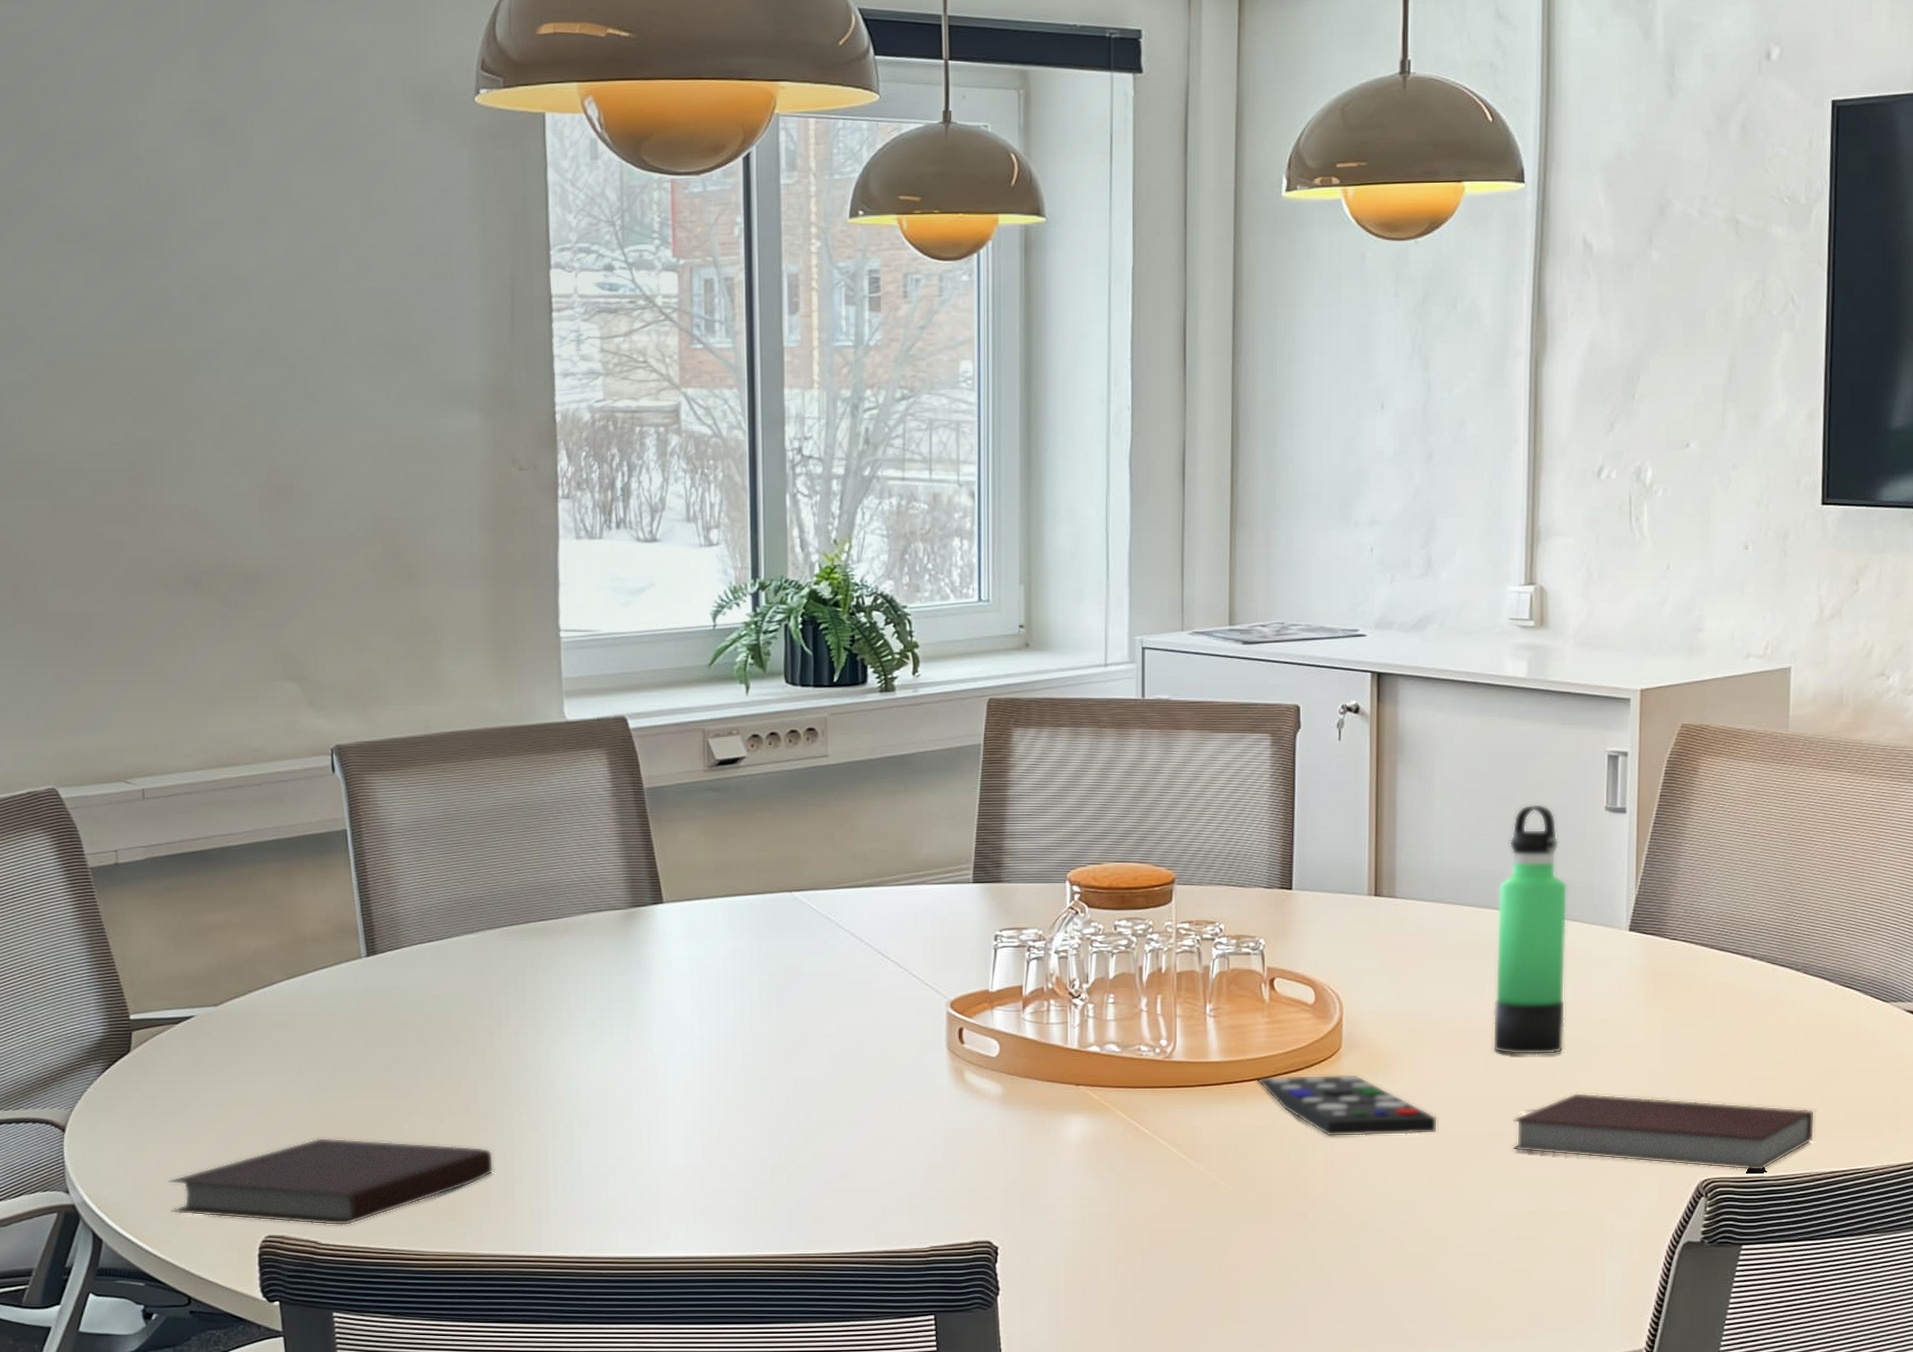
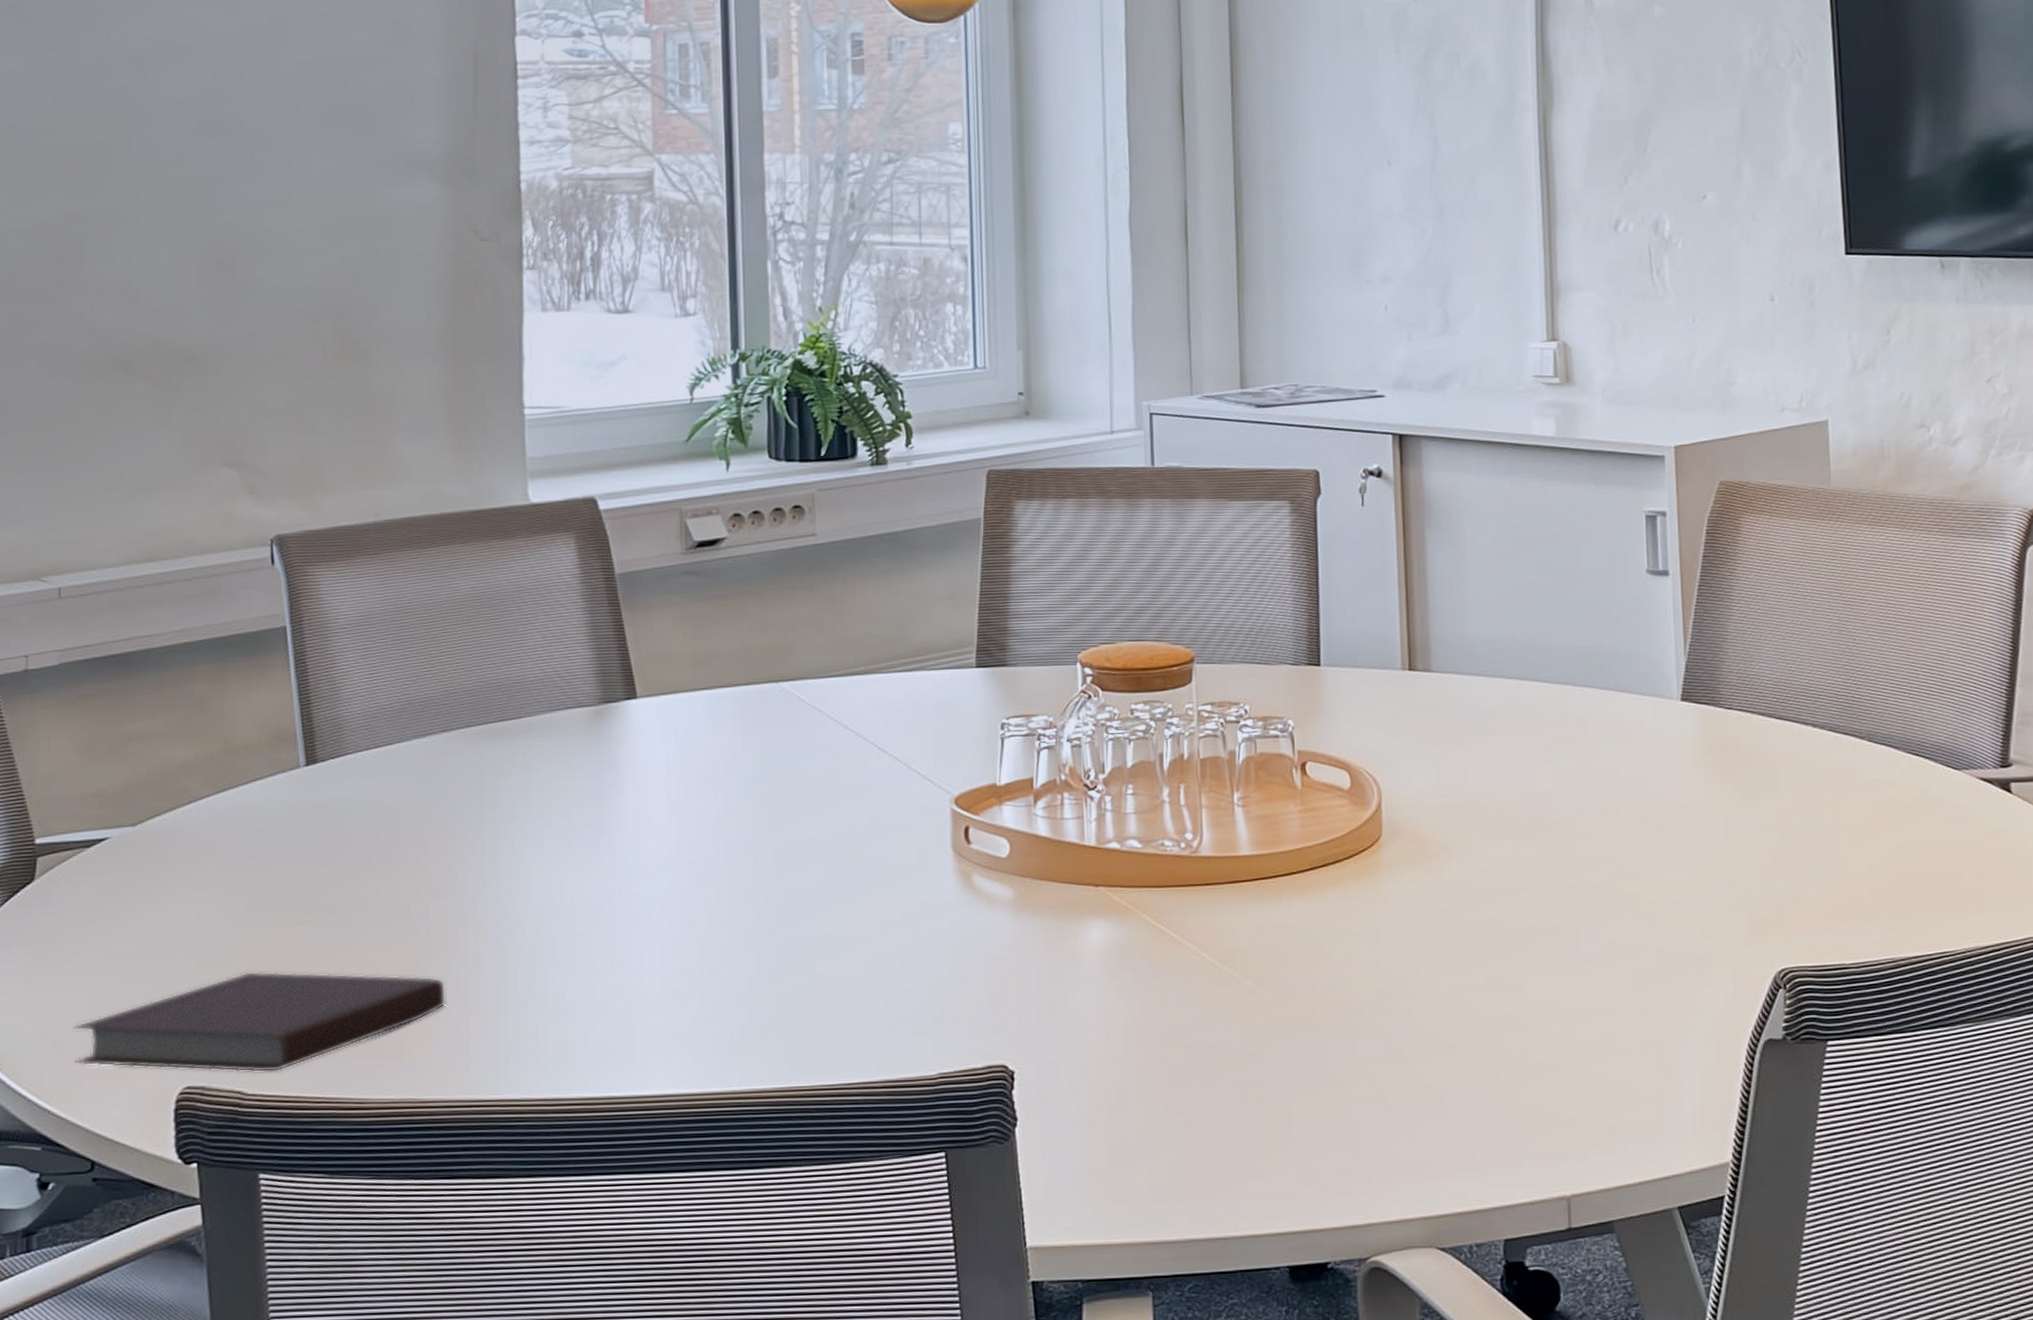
remote control: present [1258,1073,1438,1137] -> none [1293,864,1491,936]
thermos bottle: present [1492,804,1568,1055] -> none [1539,568,1621,839]
notebook: present [1513,1092,1815,1171] -> none [1571,877,1895,959]

